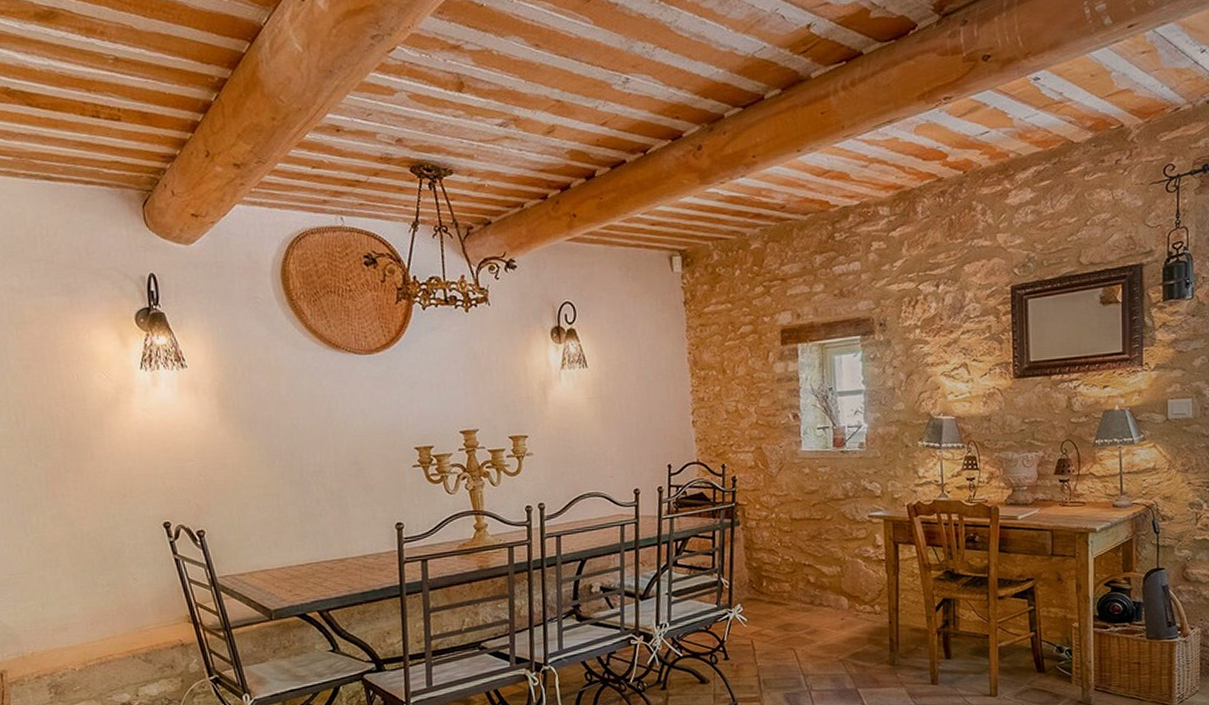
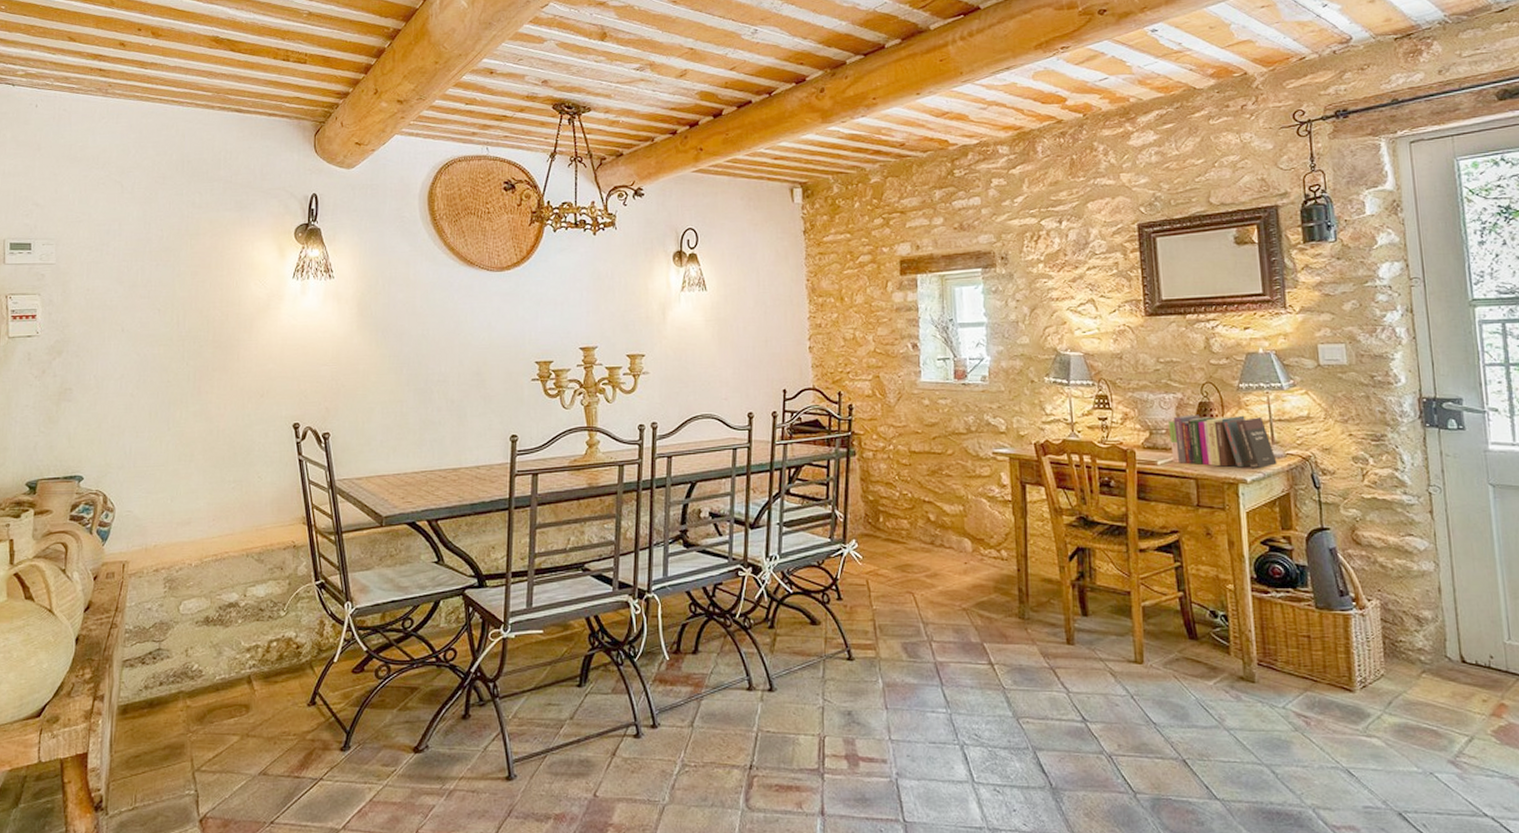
books: none [1030,469,1124,519] -> present [1169,414,1278,469]

